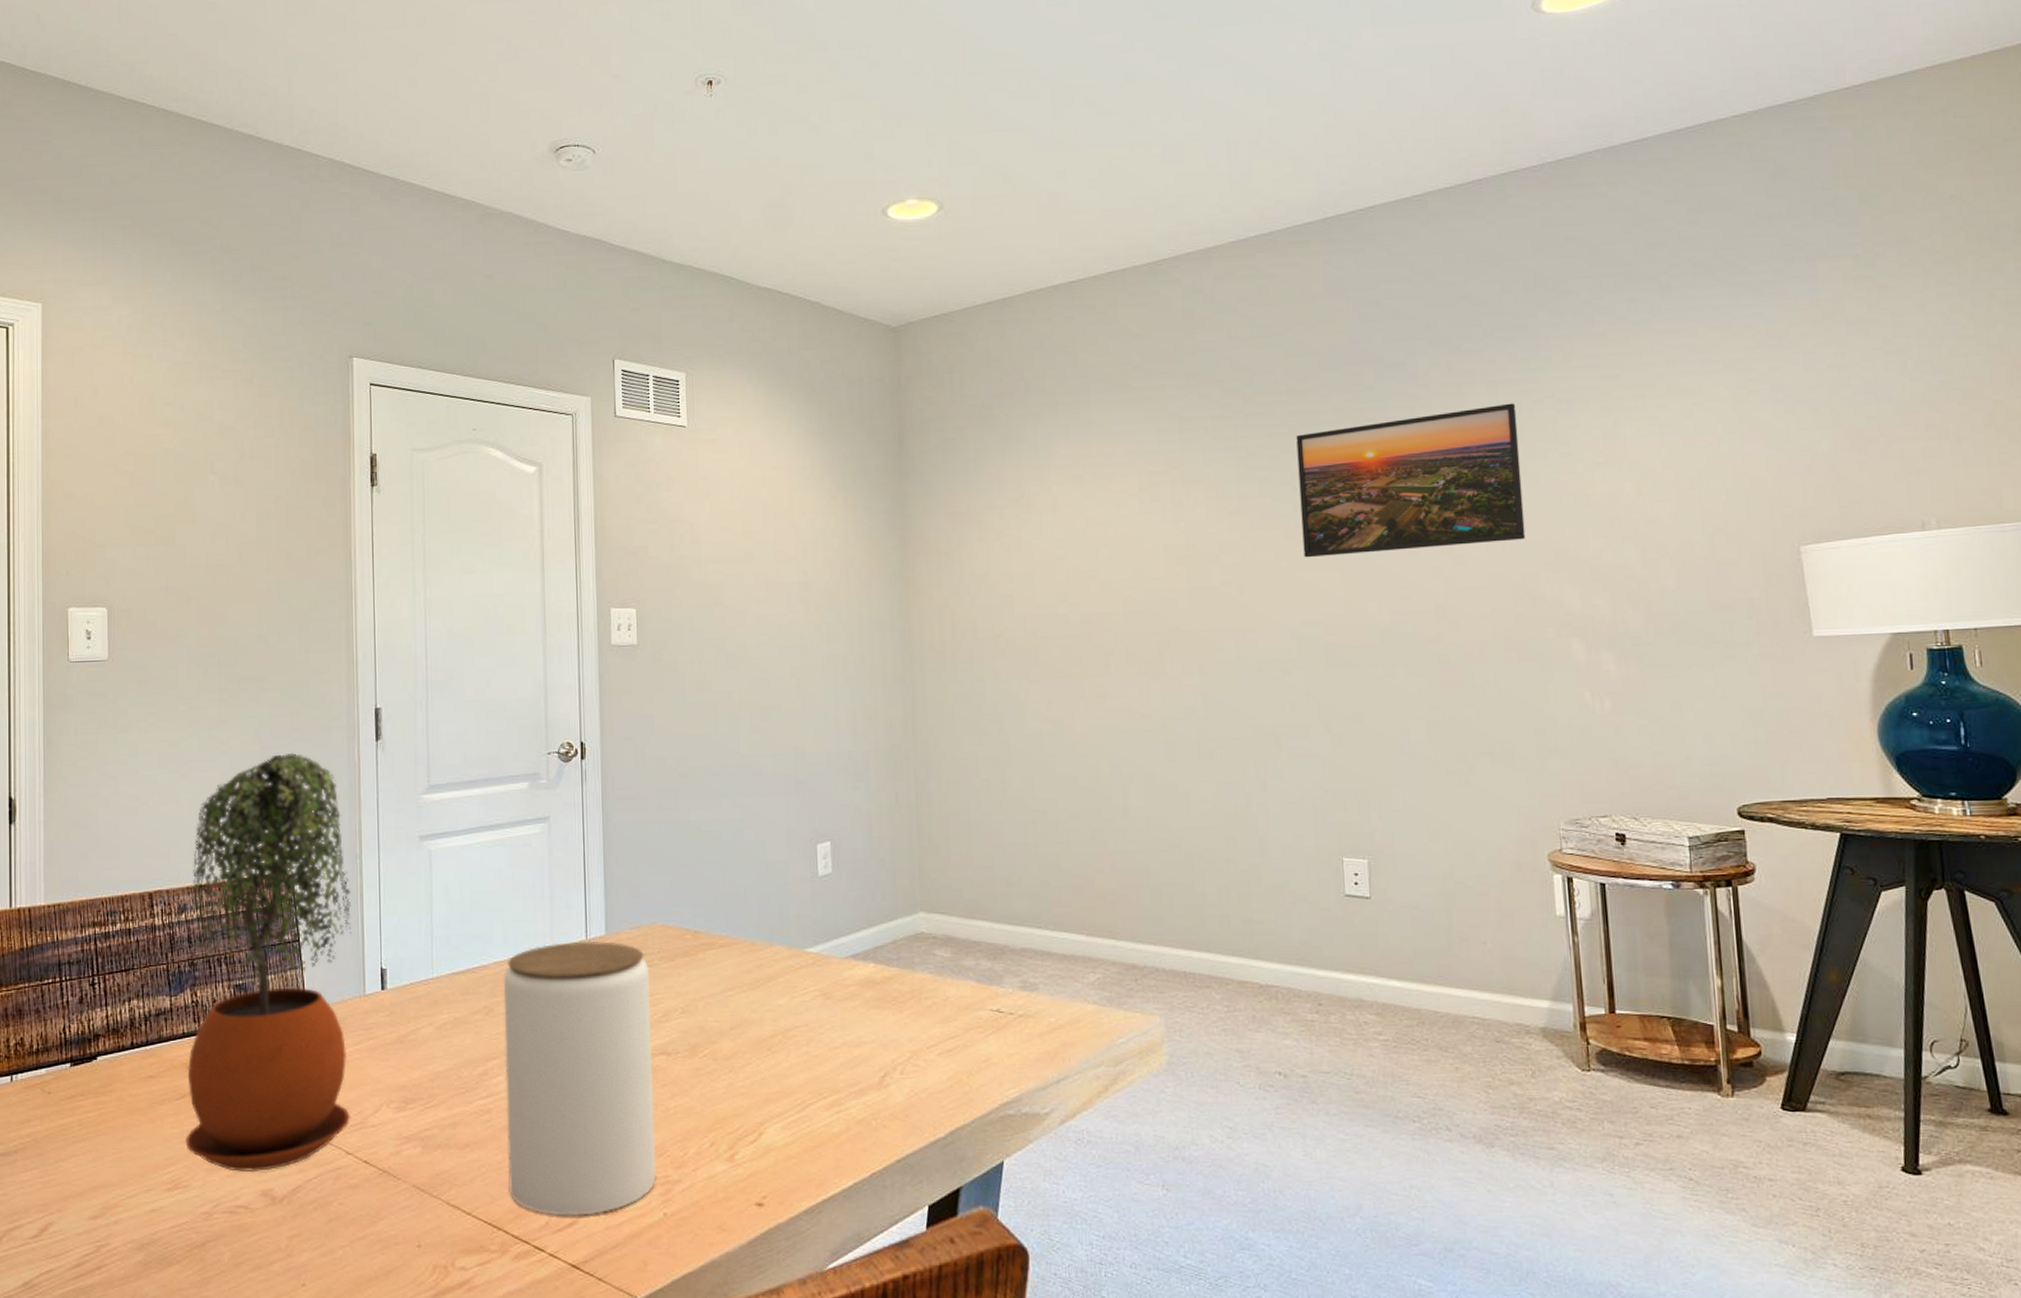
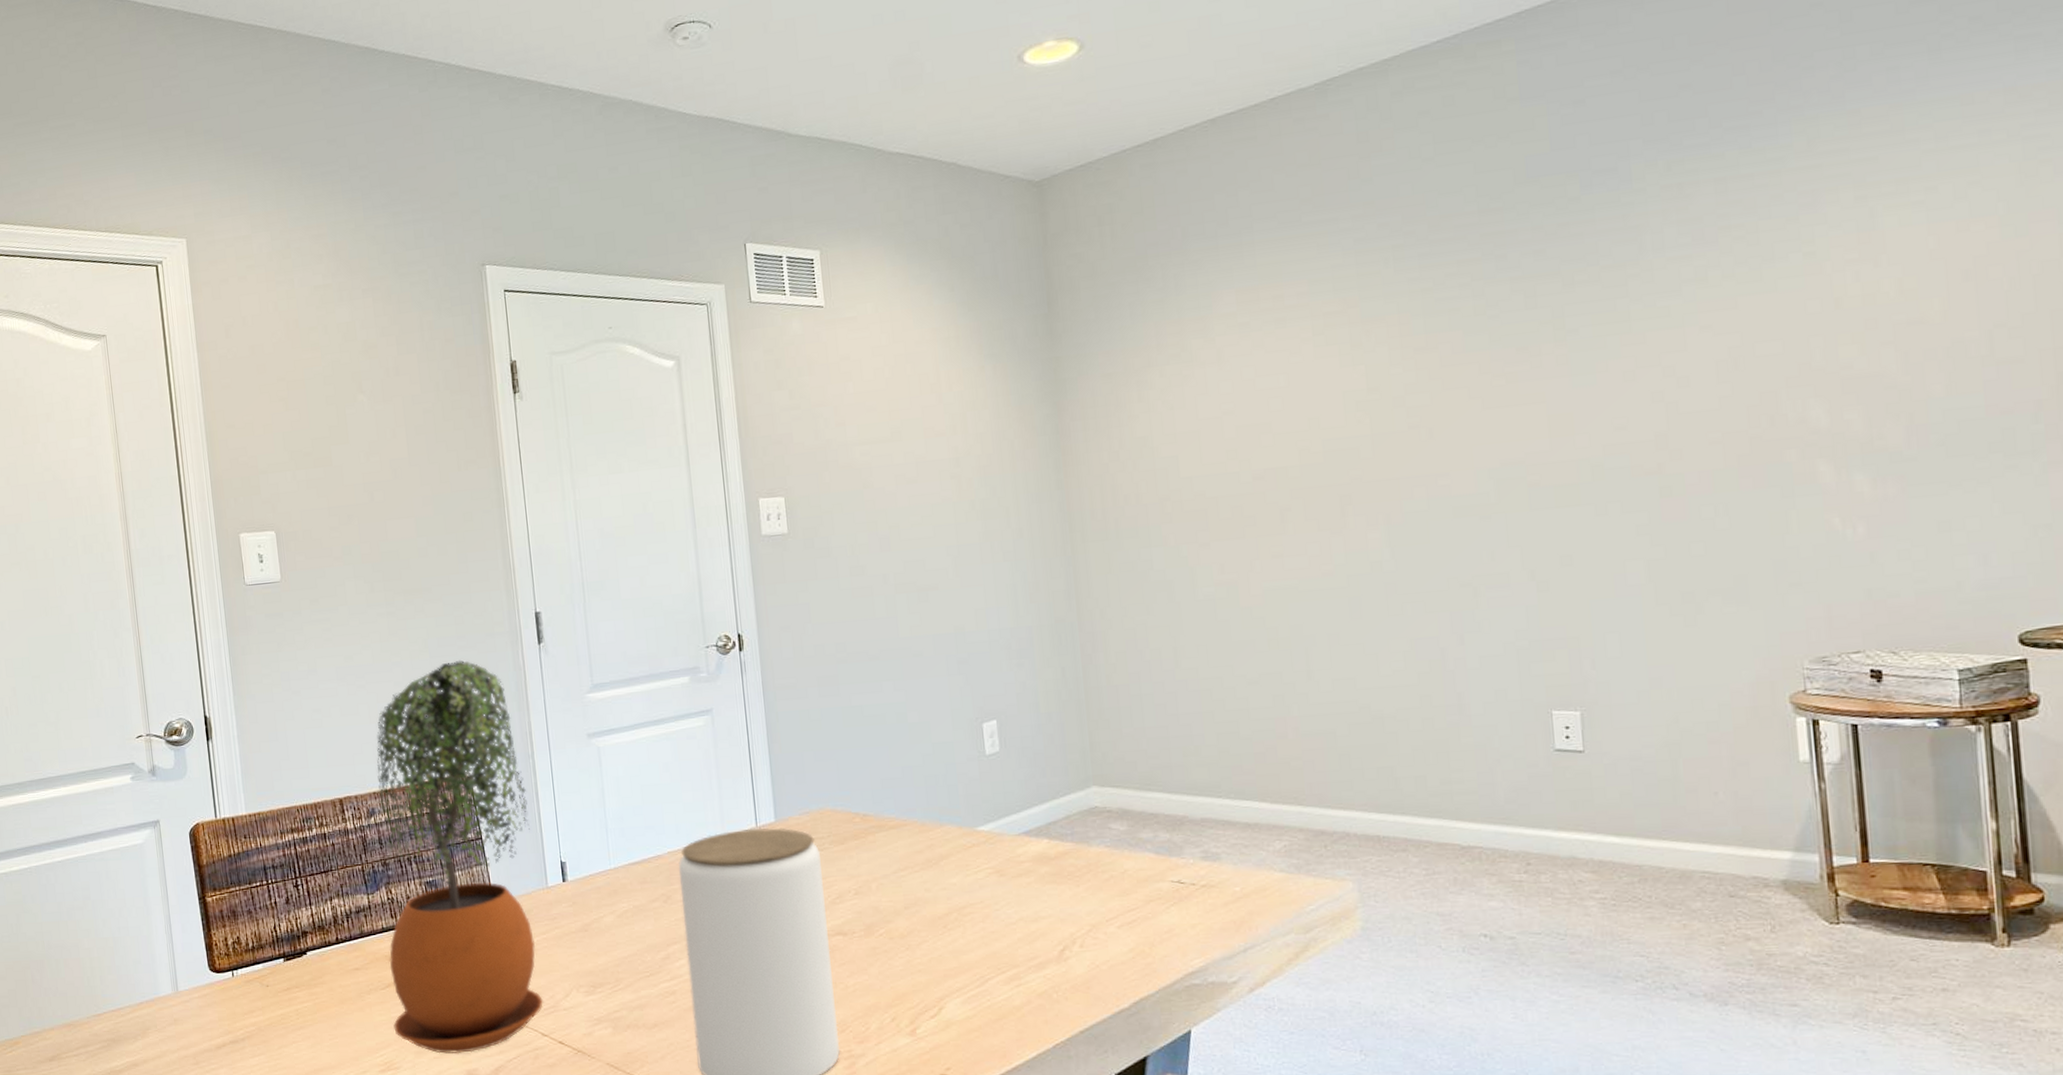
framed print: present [1296,403,1526,558] -> none [1490,201,1762,393]

